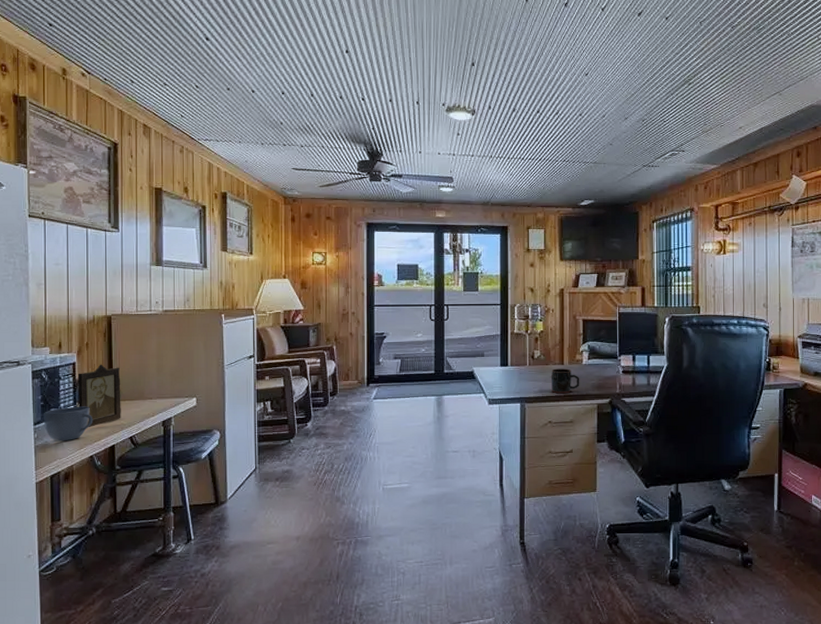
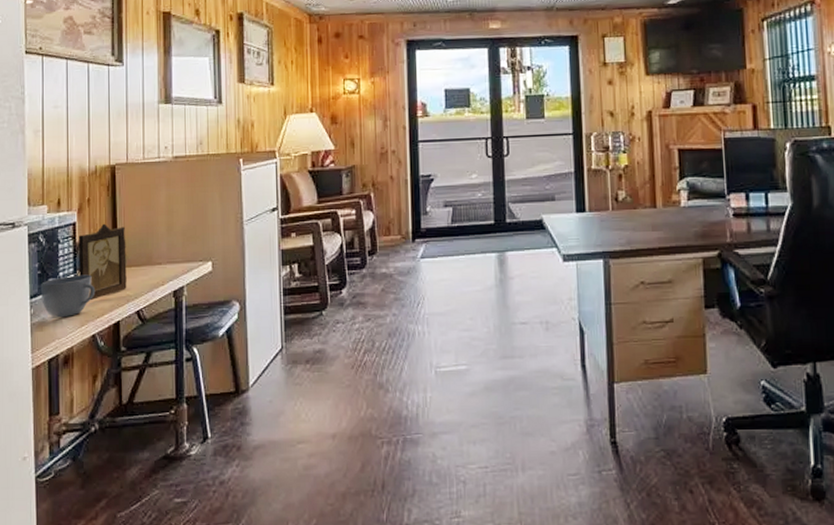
mug: present [550,368,580,394] -> none [640,213,679,246]

